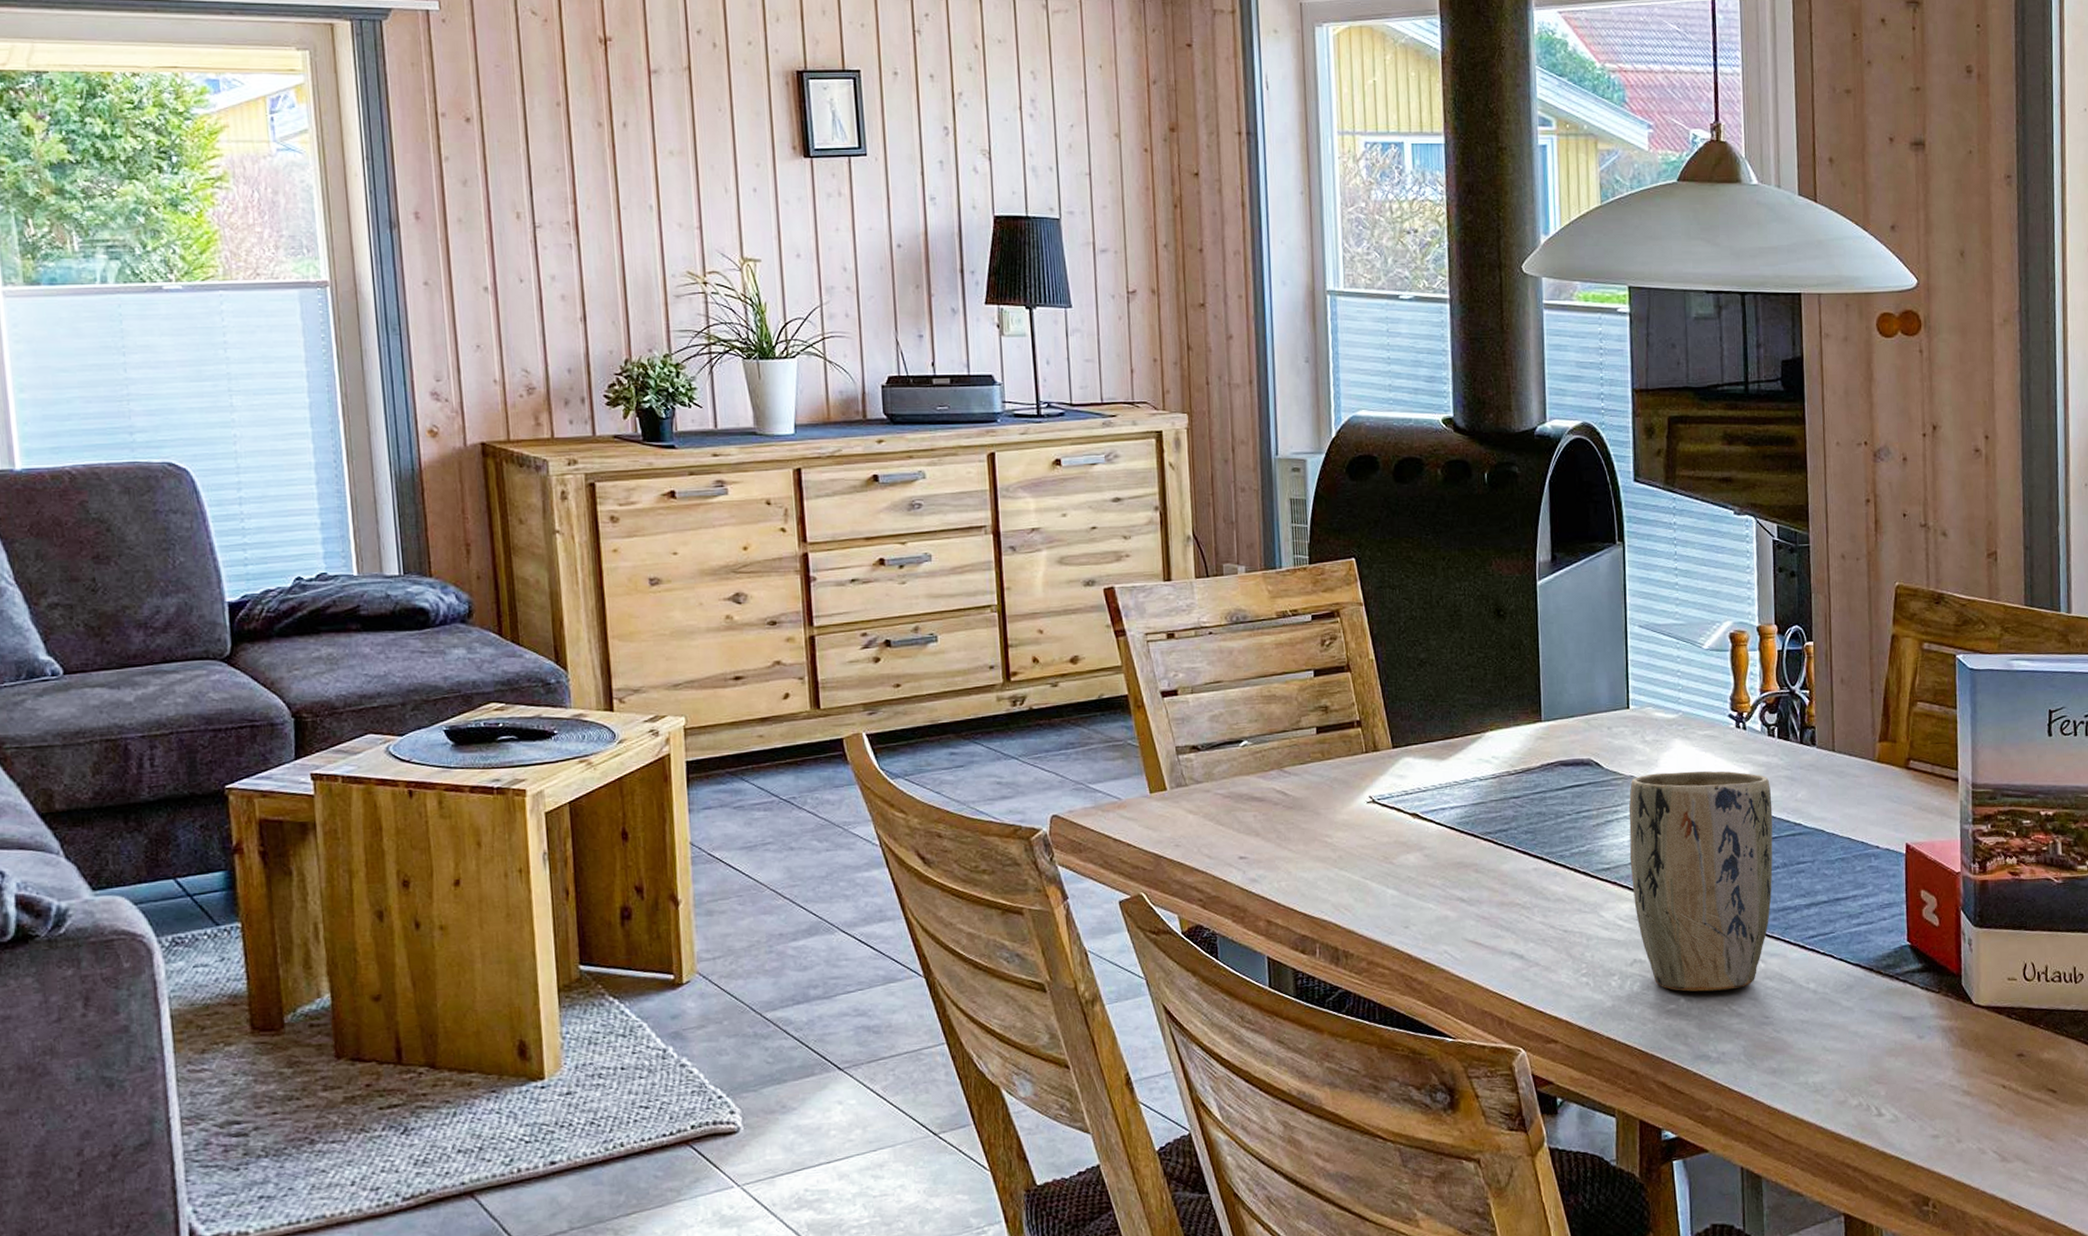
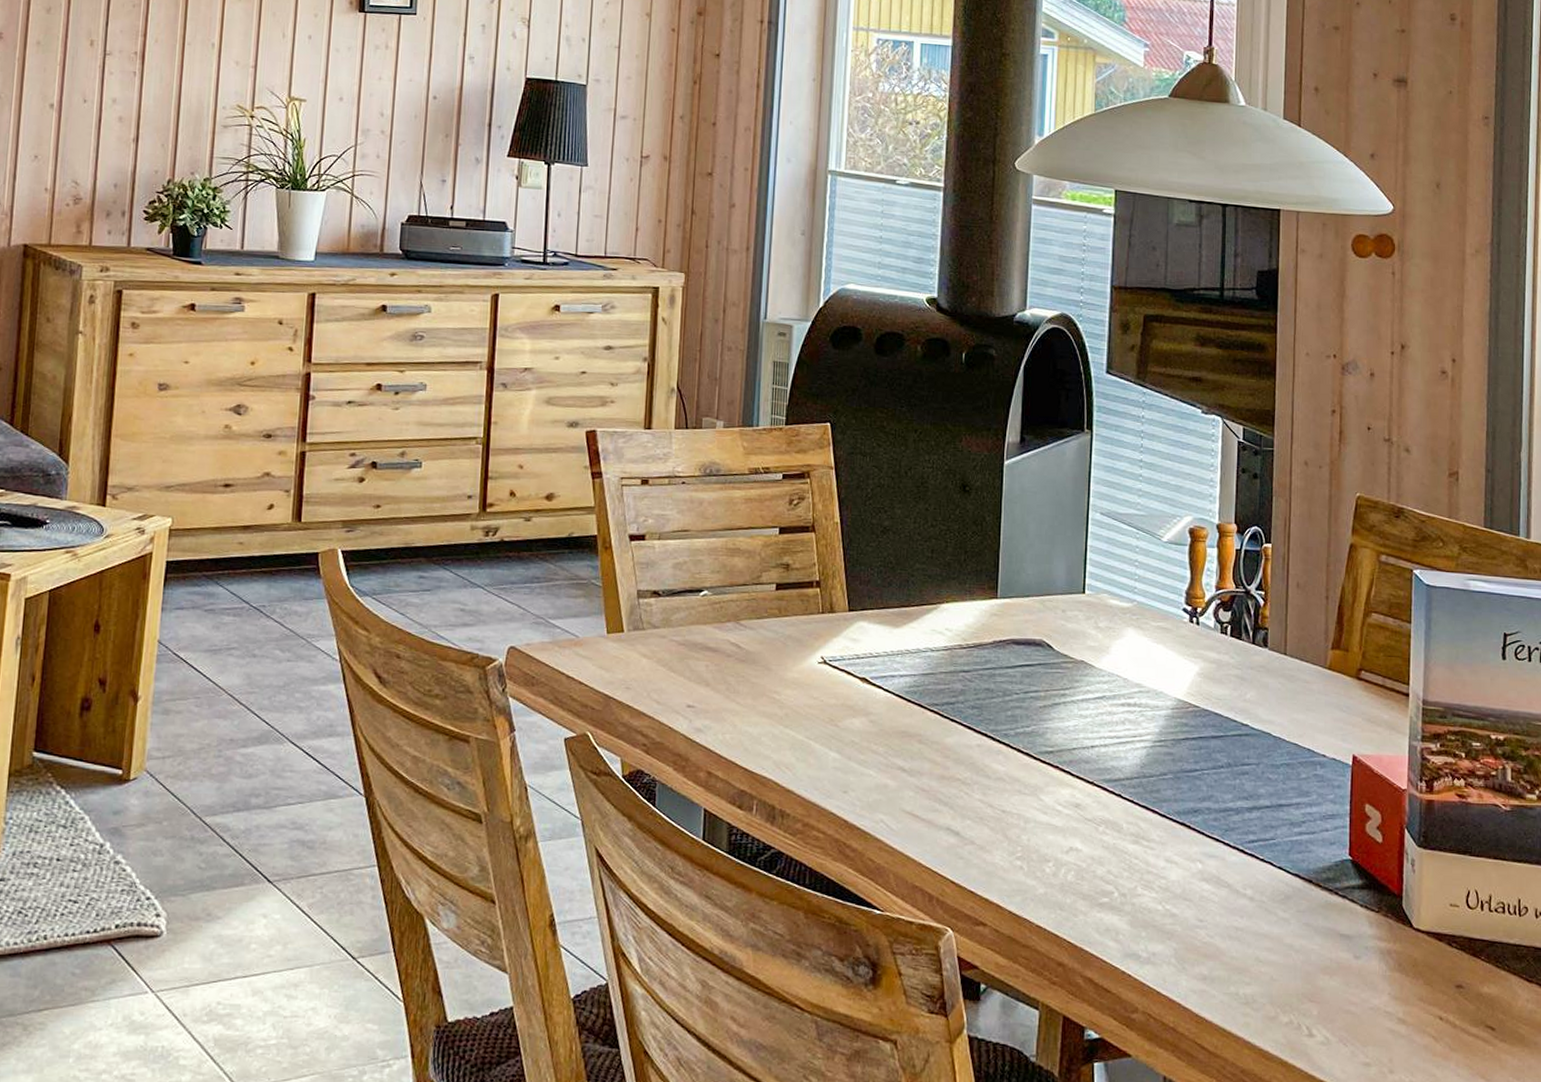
plant pot: present [1628,770,1773,992] -> none [1073,660,1221,888]

